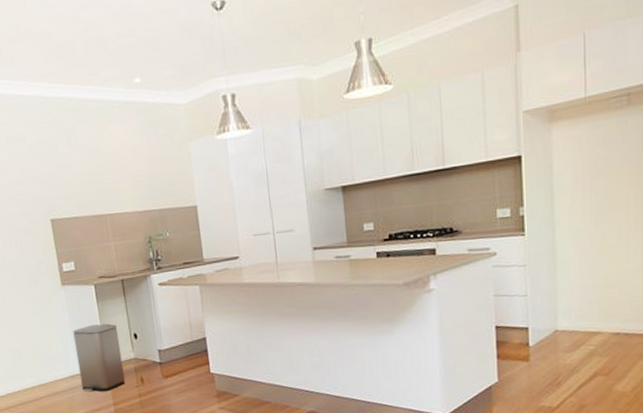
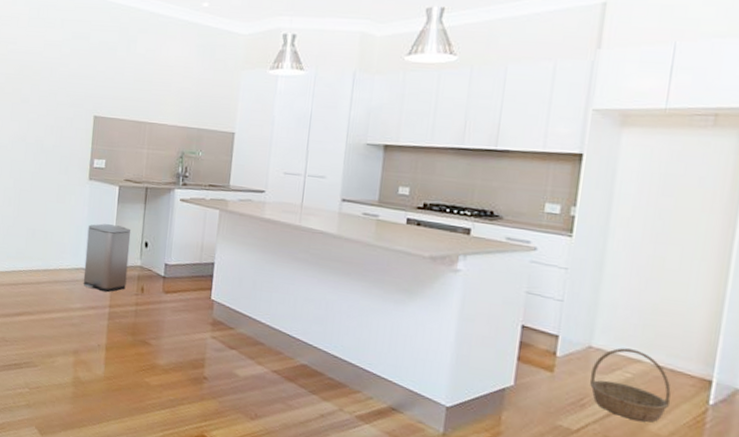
basket: none [560,323,630,385] -> present [589,348,671,422]

